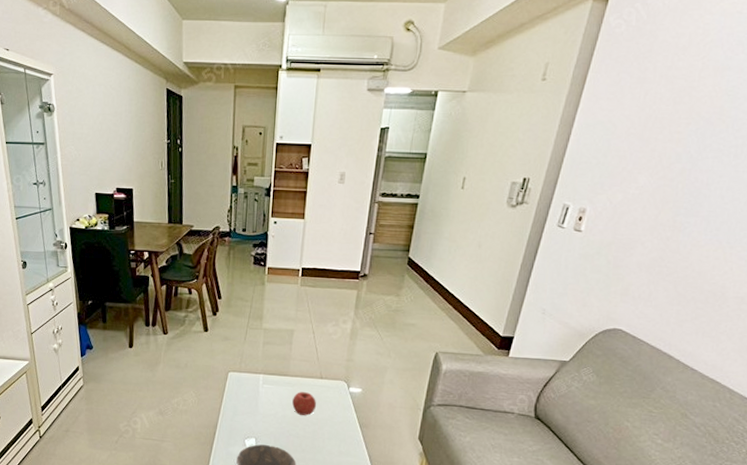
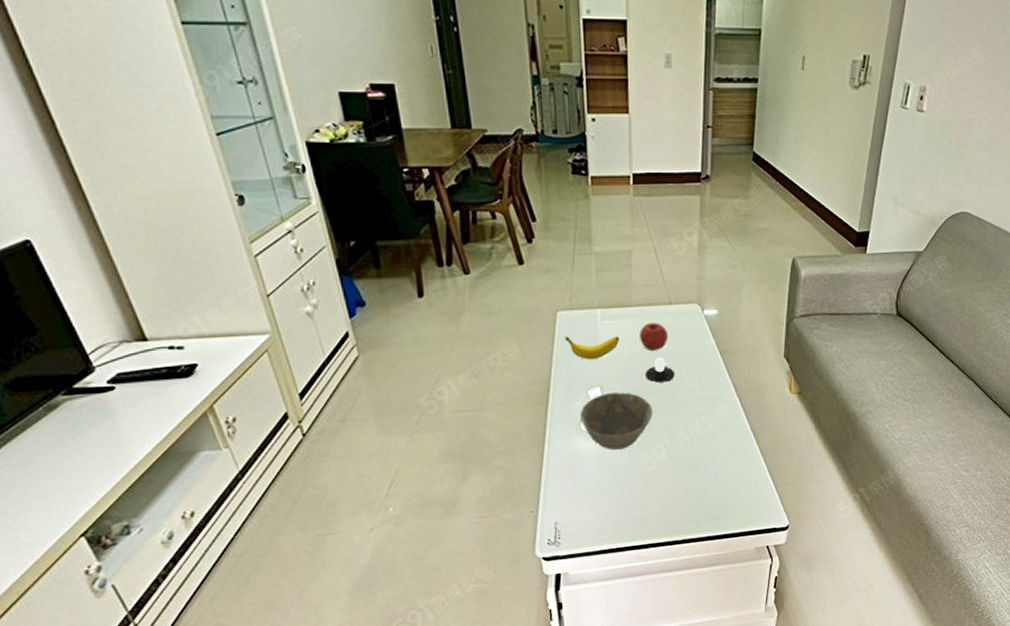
banana: none [232,393,276,415] -> present [564,336,620,359]
candle: none [294,422,318,444] -> present [645,358,675,383]

